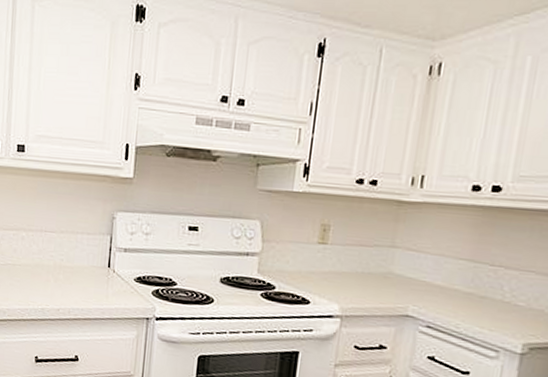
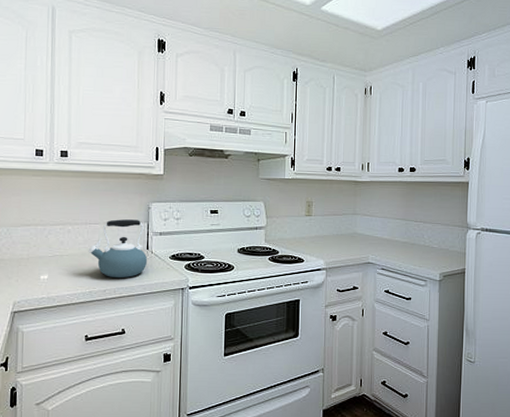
kettle: none [42,228,109,298] -> present [88,219,148,279]

